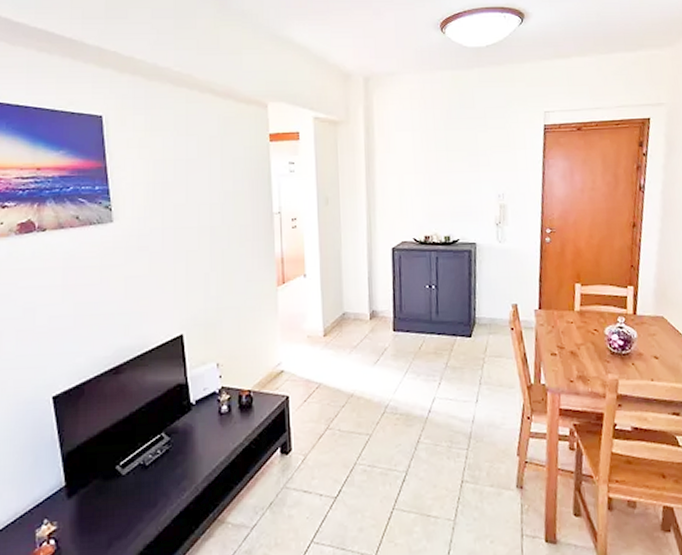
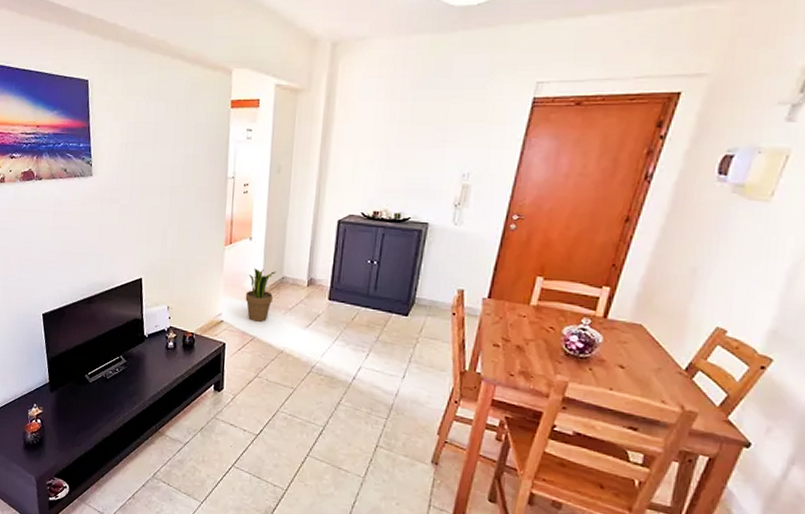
potted plant: none [305,307,336,366] -> present [245,268,276,322]

